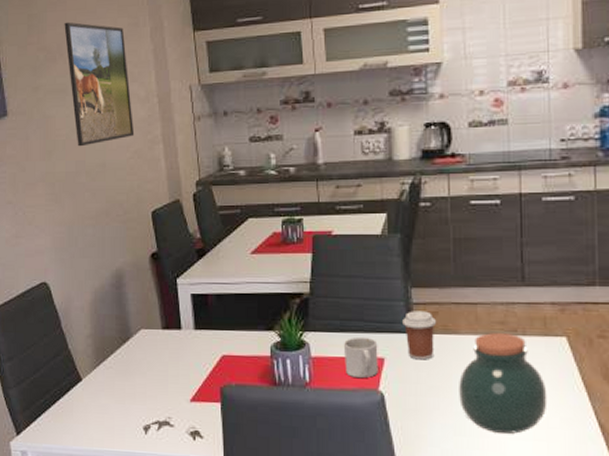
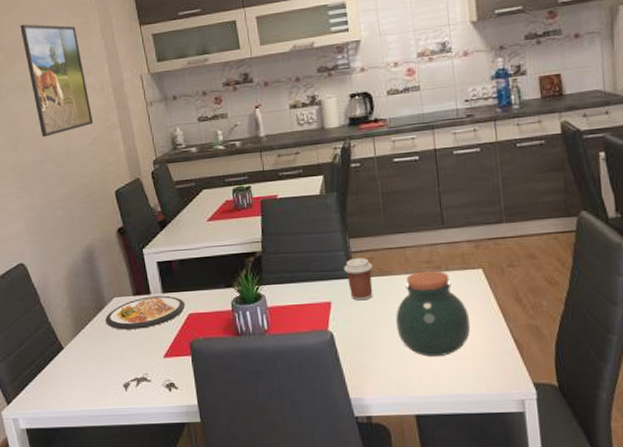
dish: none [130,332,219,367] -> present [105,295,186,330]
mug: present [343,336,378,379] -> none [294,285,327,322]

